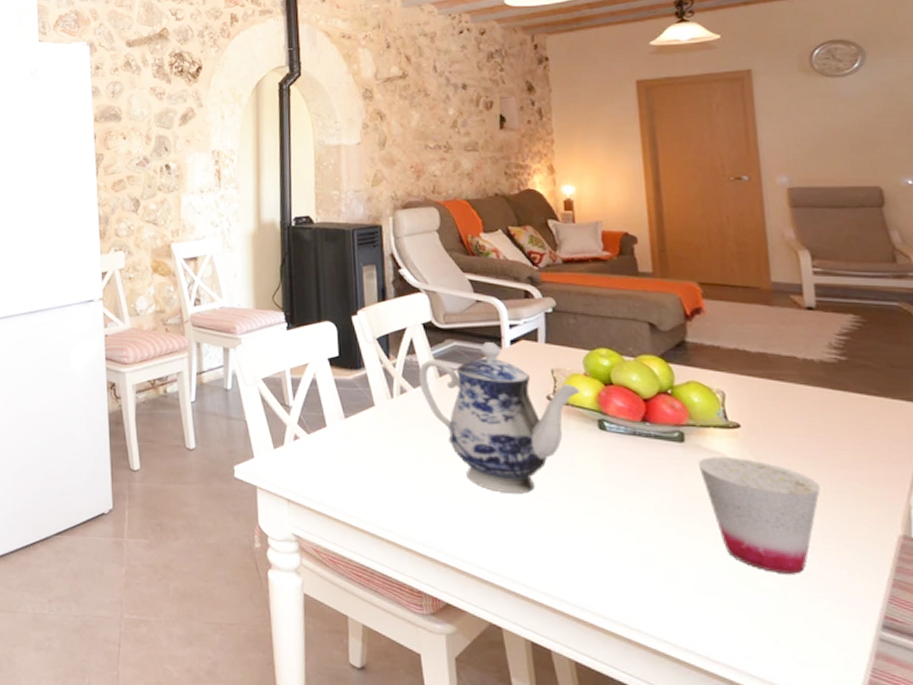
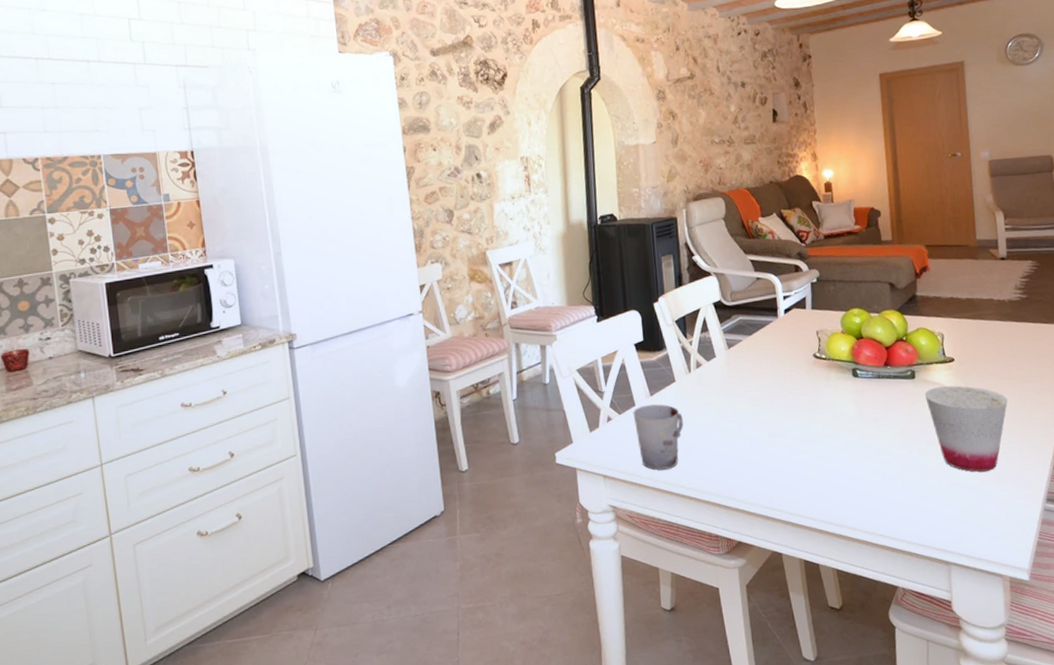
cup: none [323,428,383,504] -> present [633,404,683,470]
teapot: present [418,342,581,493] -> none [711,313,839,441]

